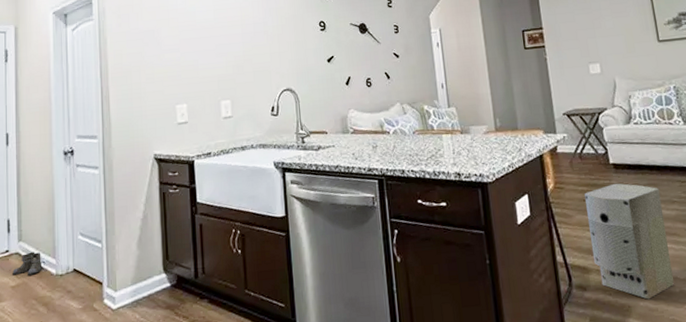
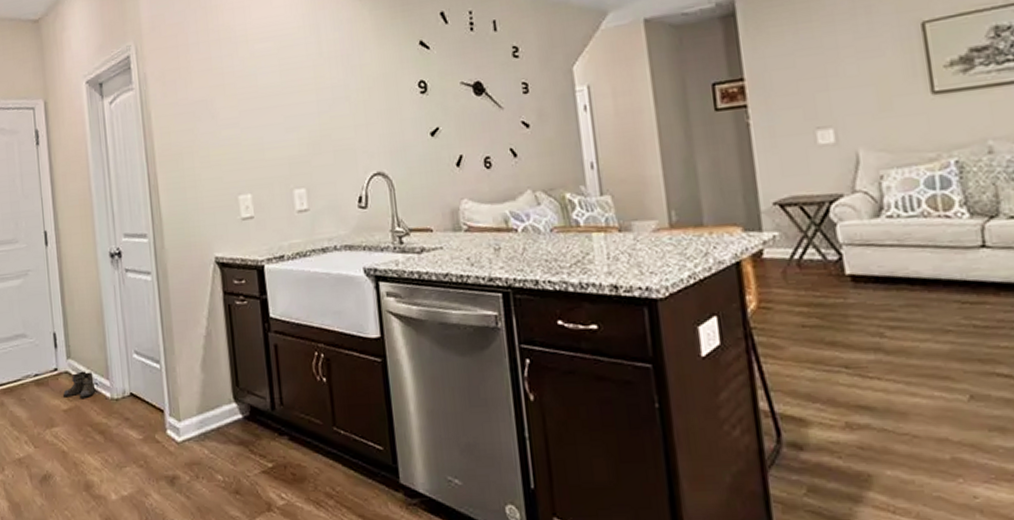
air purifier: present [585,183,674,300] -> none [804,302,942,467]

